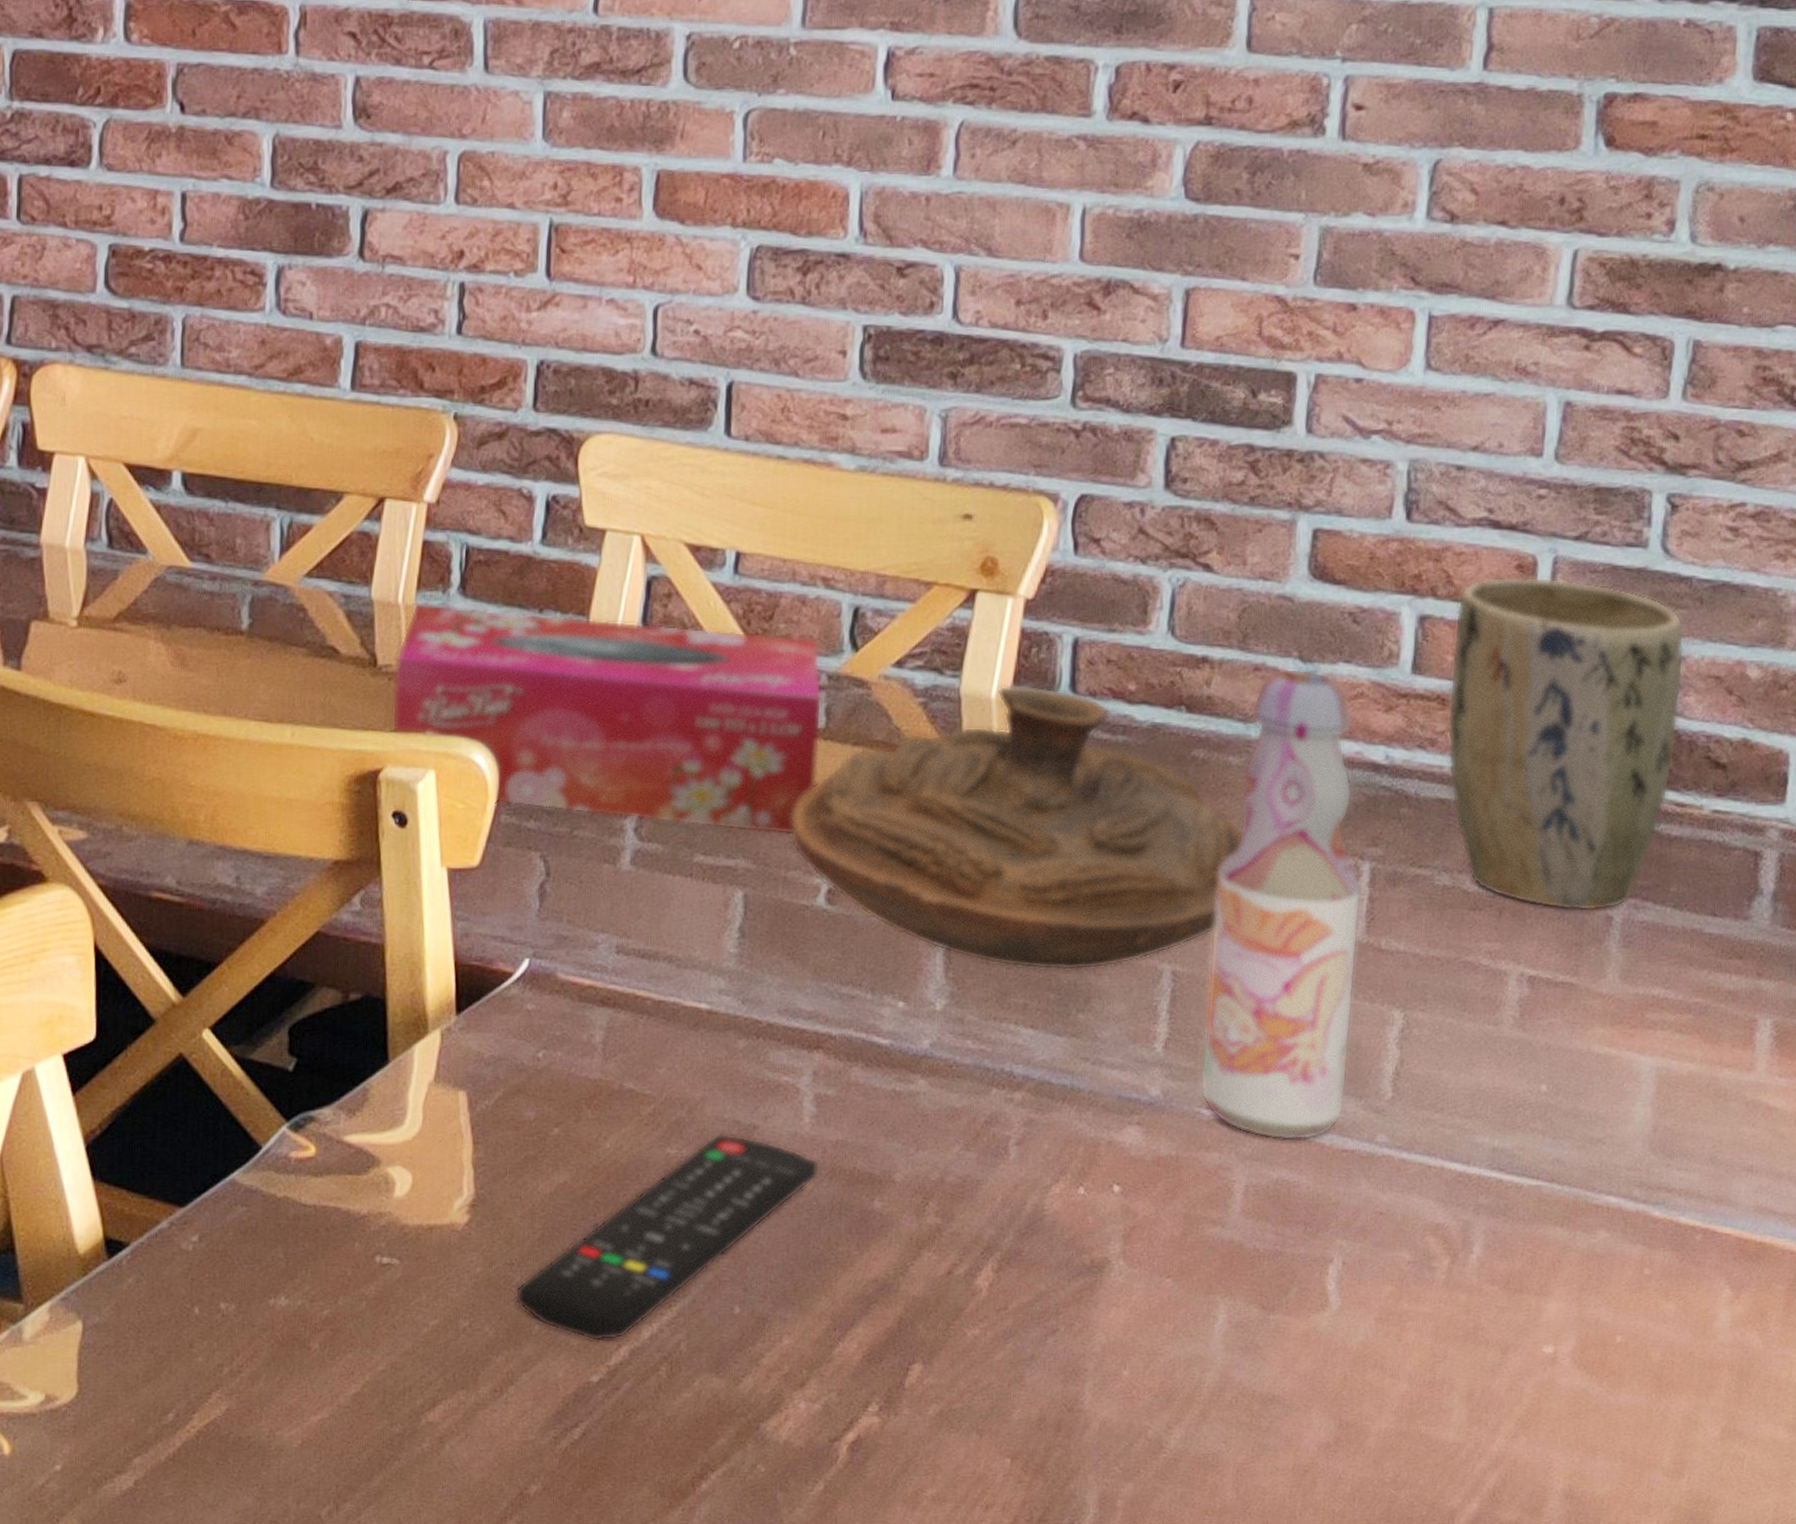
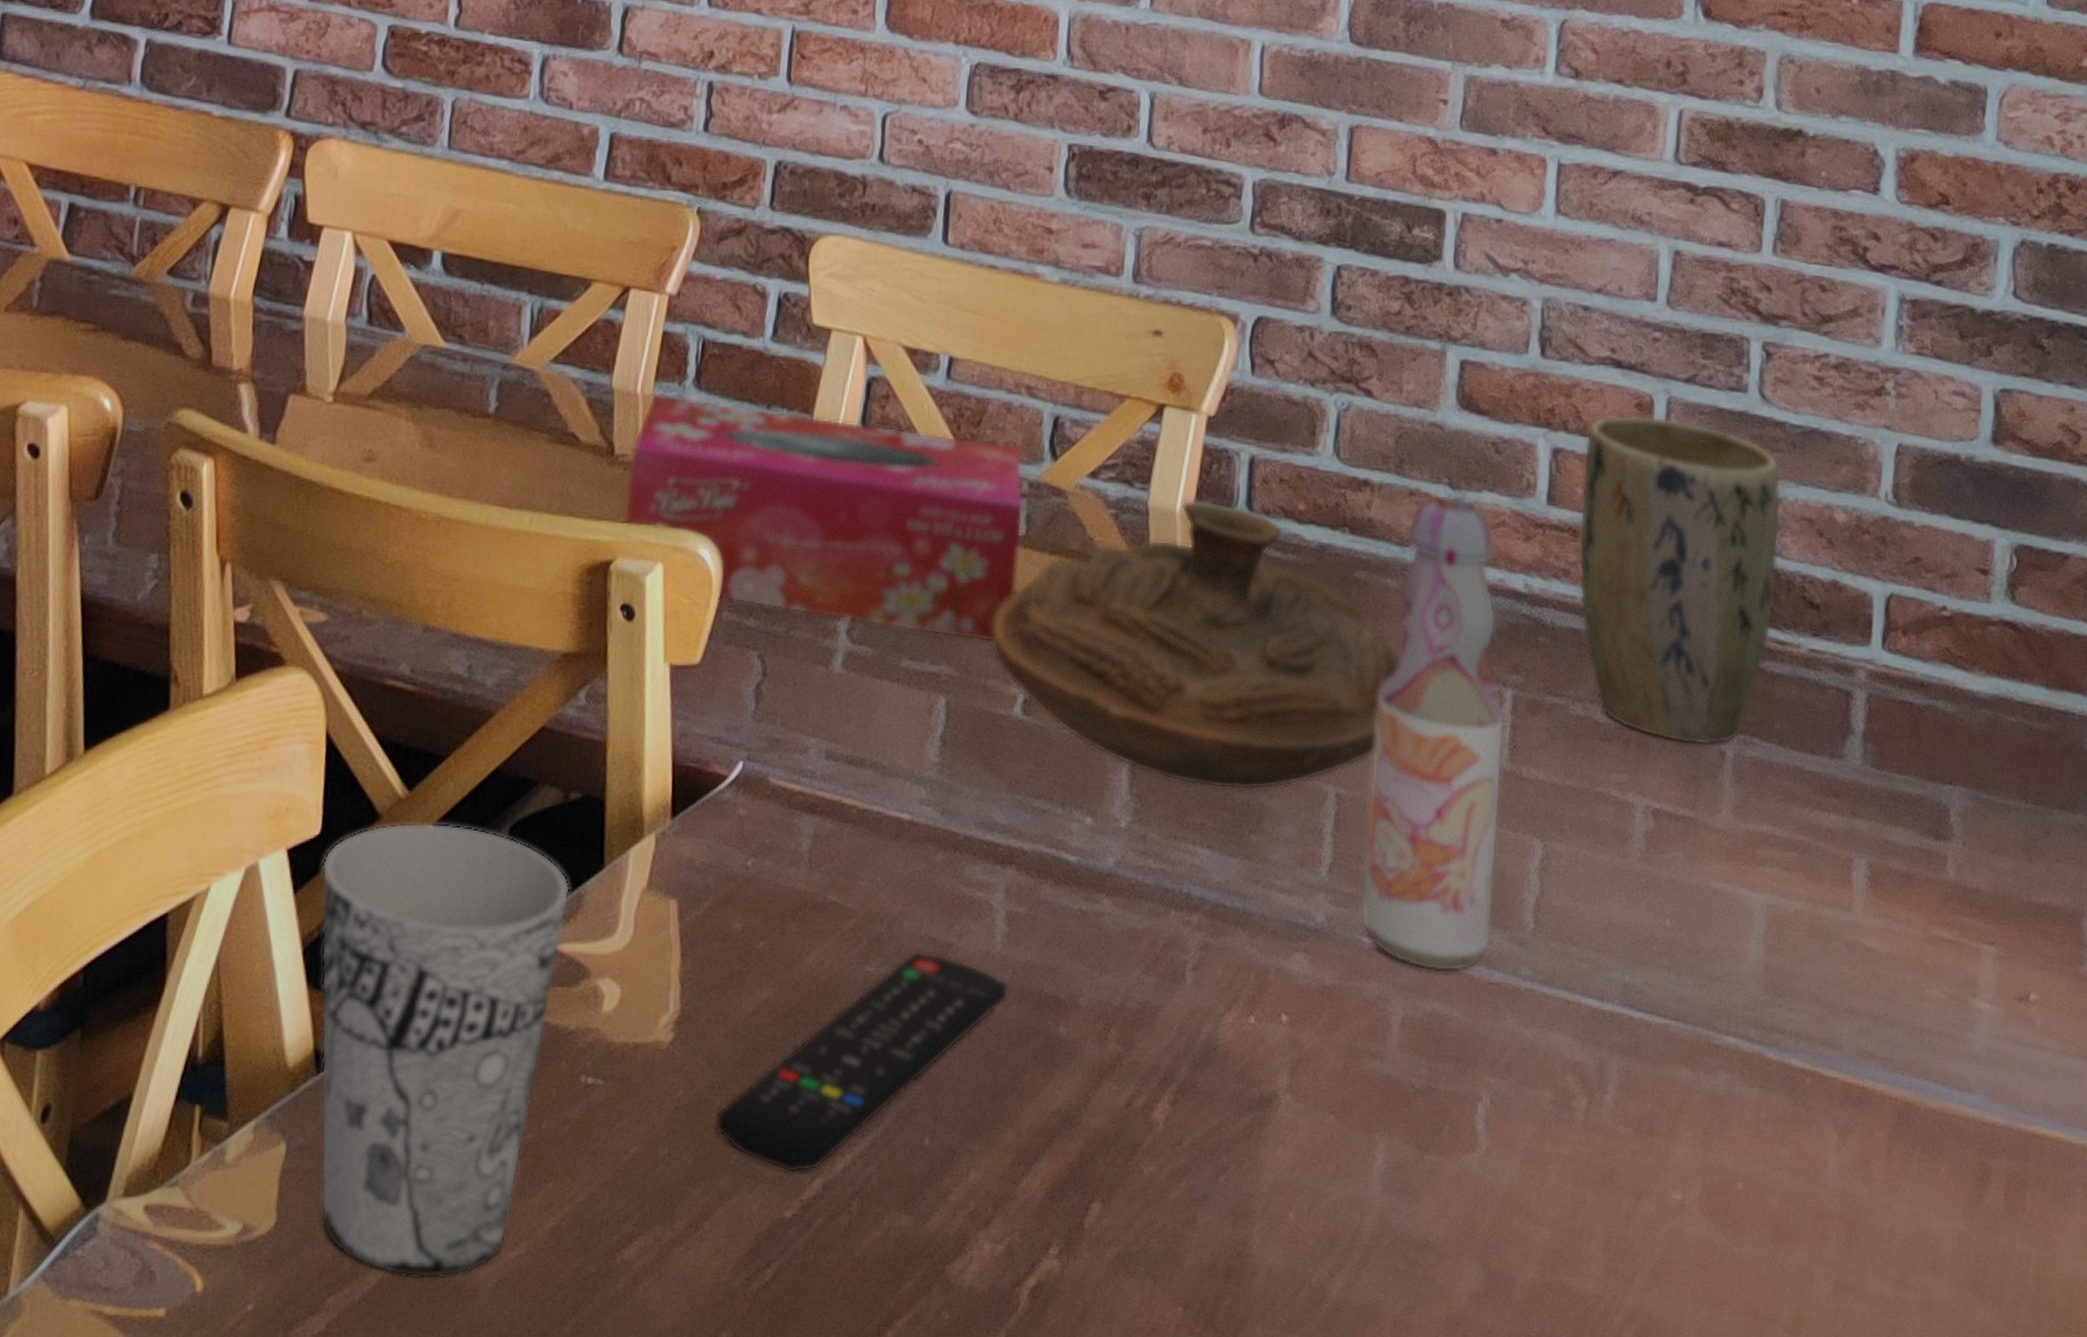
cup: none [99,1026,356,1441] -> present [320,822,571,1279]

